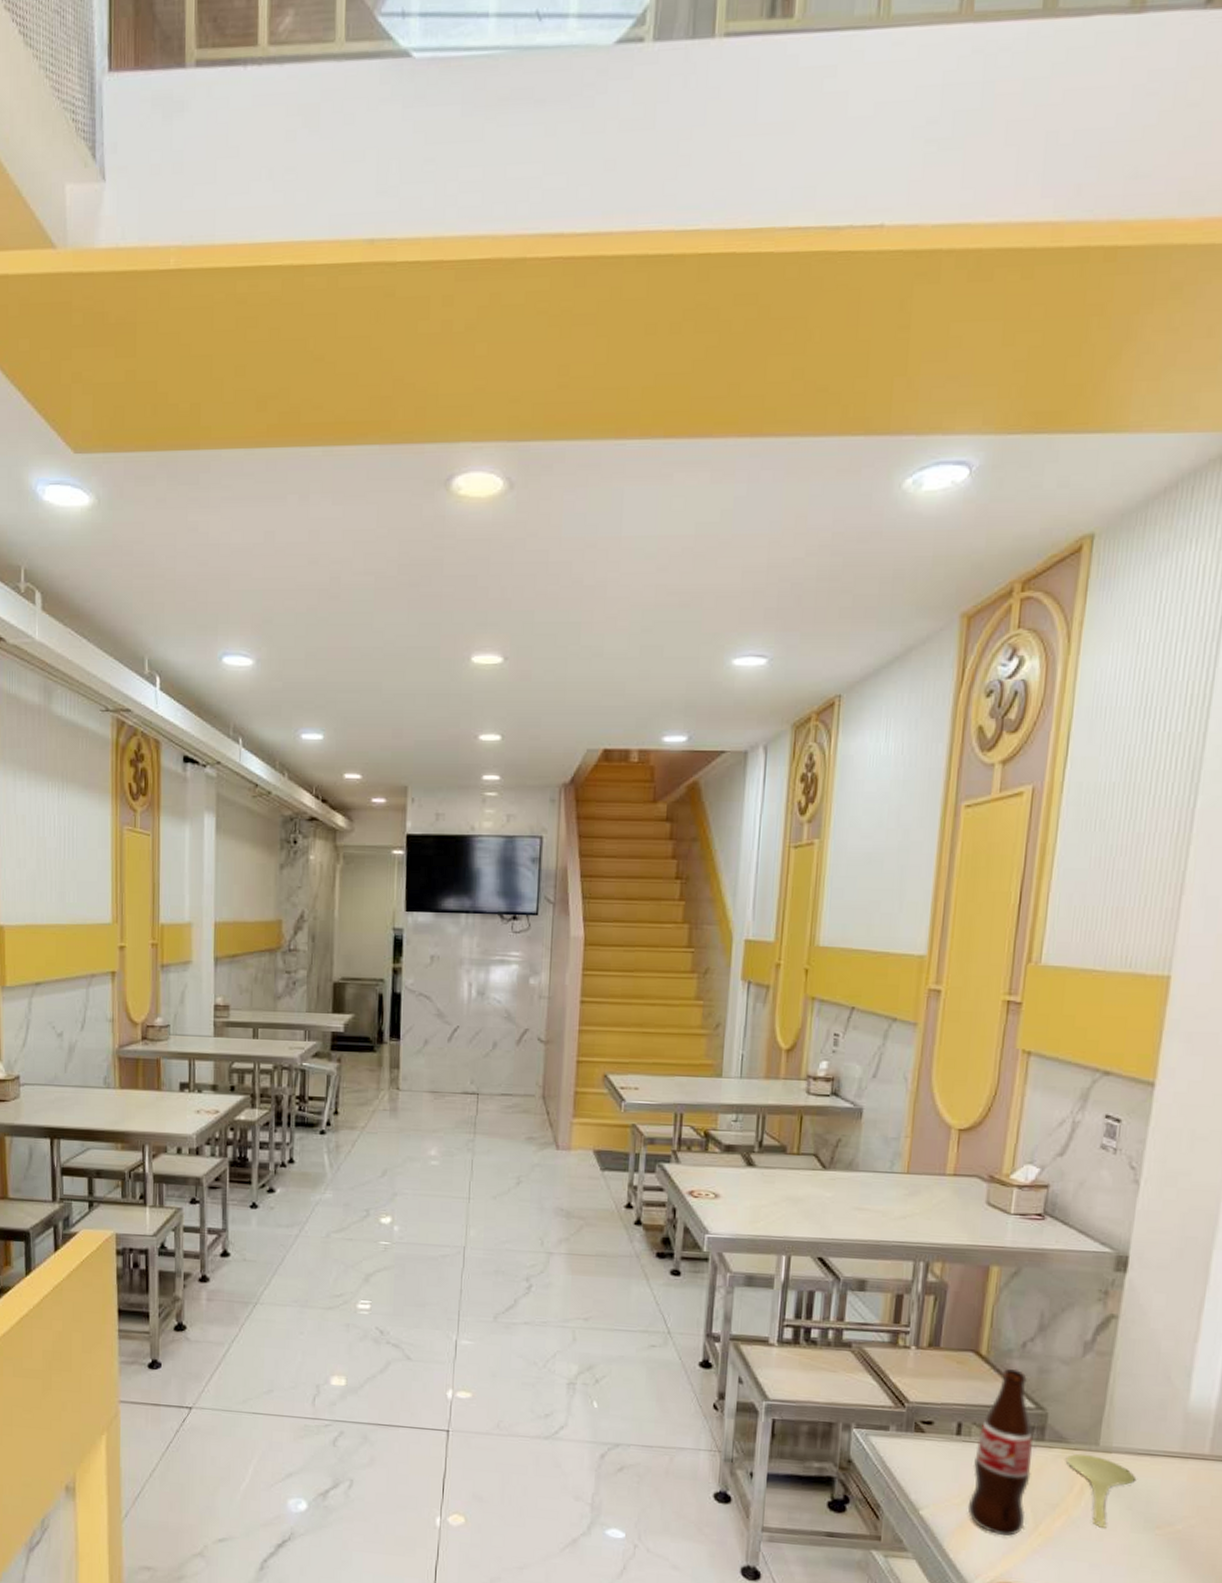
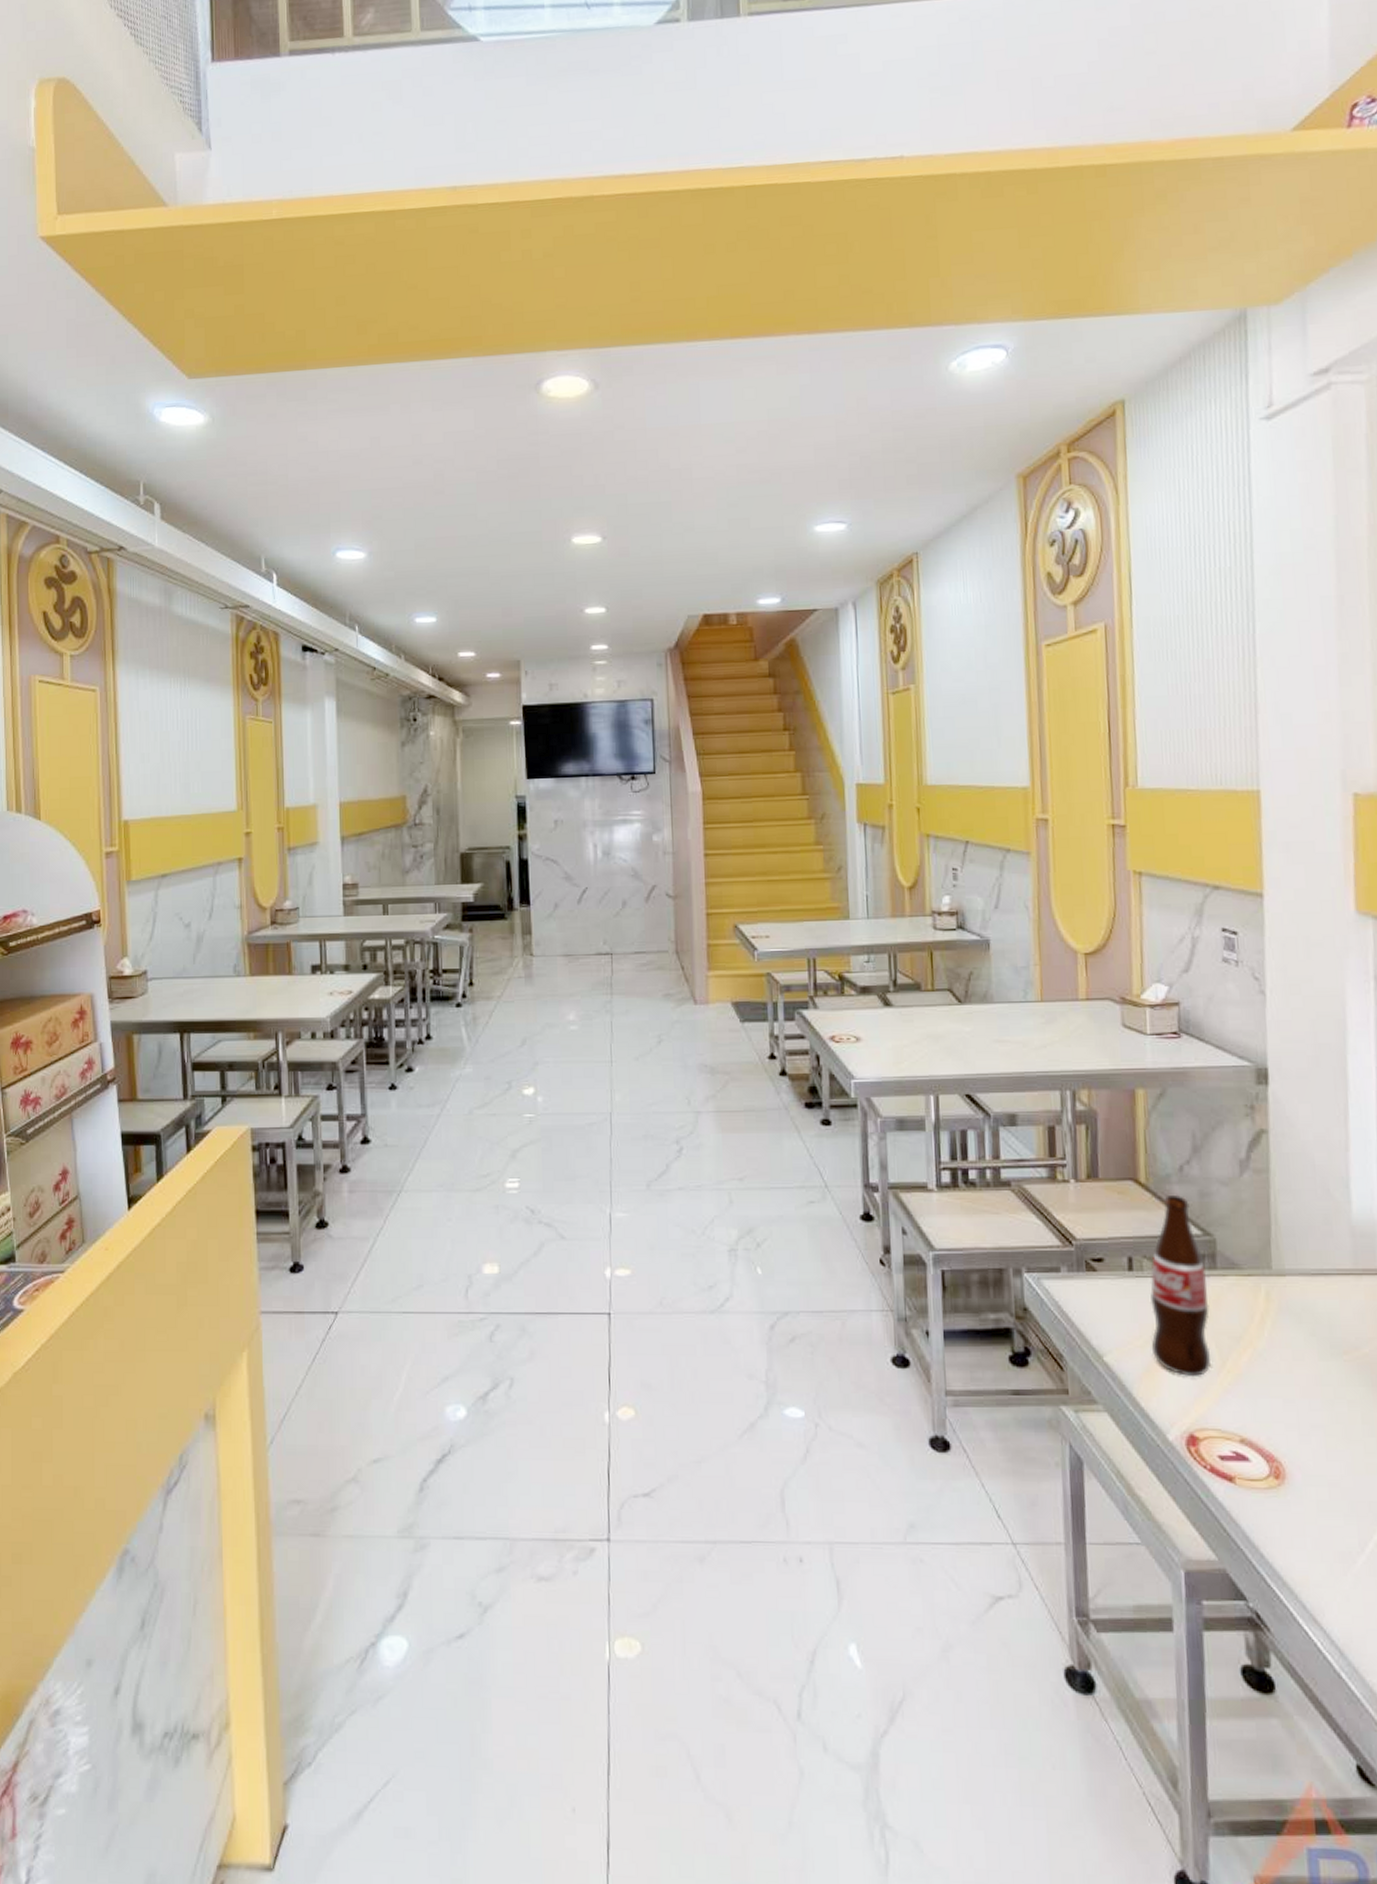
spoon: present [1067,1453,1135,1529] -> none [1242,1279,1314,1360]

